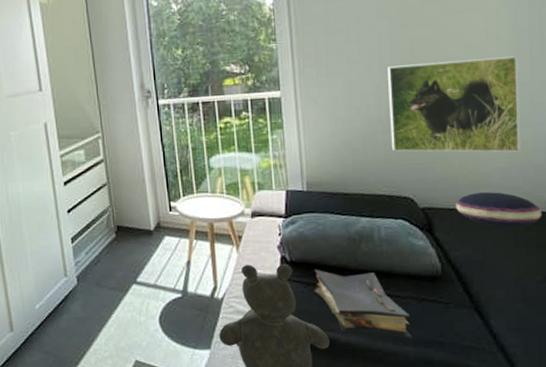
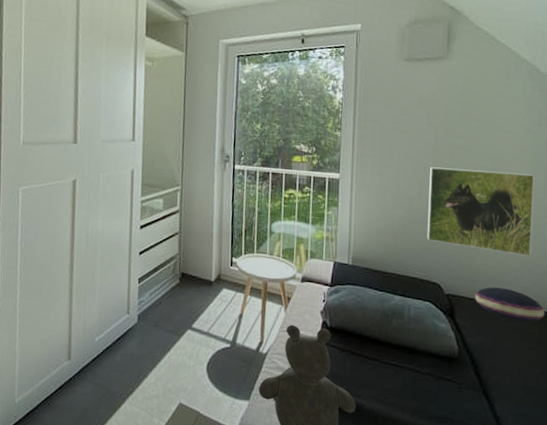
book: present [314,269,413,340] -> none [347,337,428,414]

